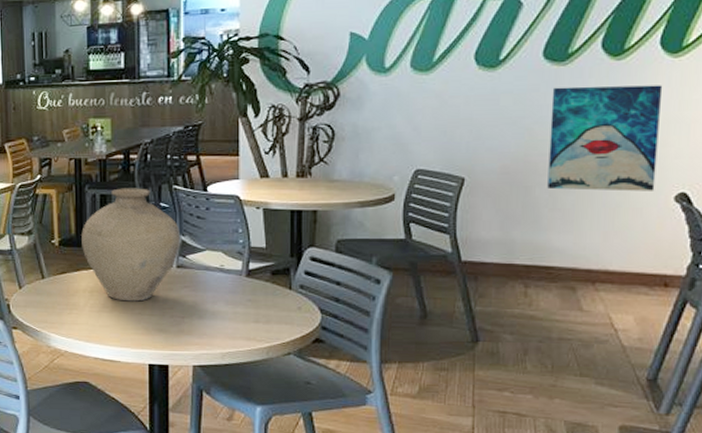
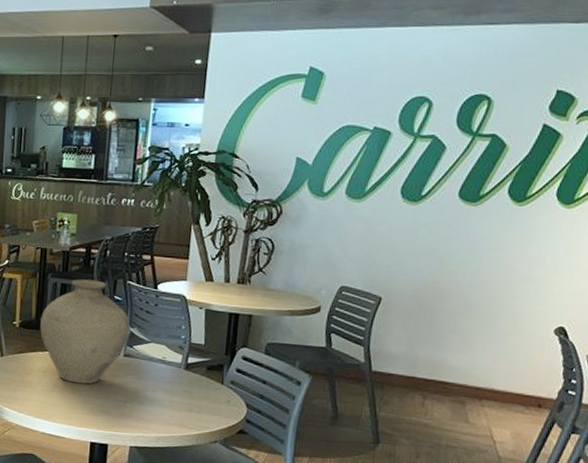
wall art: present [547,85,663,192] -> none [450,224,555,323]

